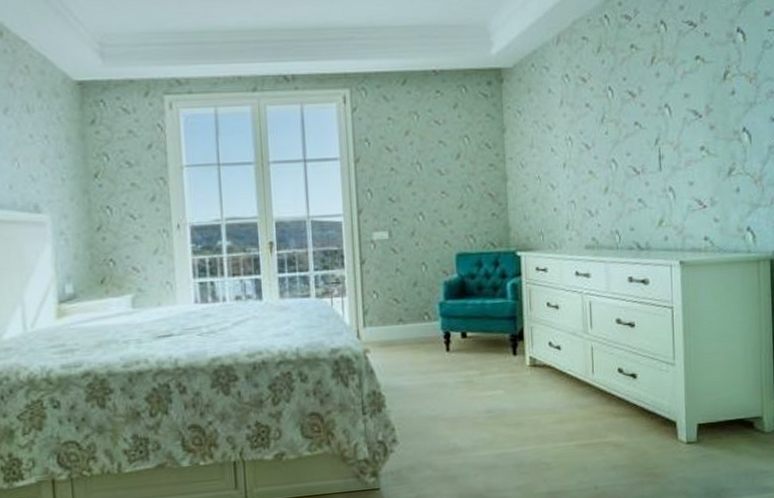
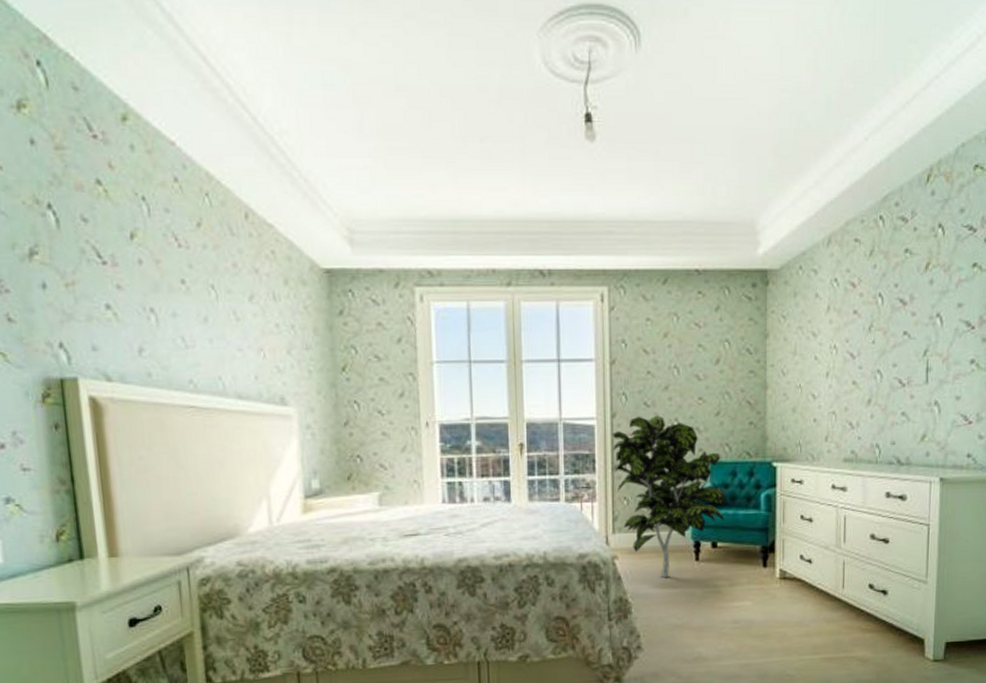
indoor plant: none [359,210,473,370] -> present [612,415,726,578]

